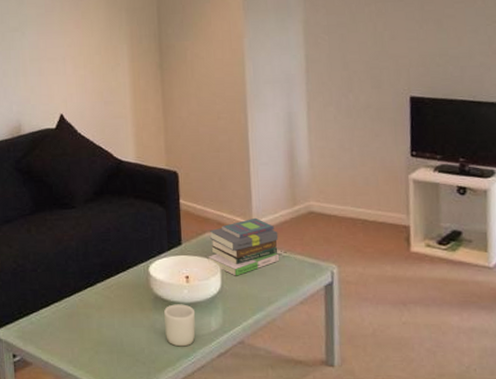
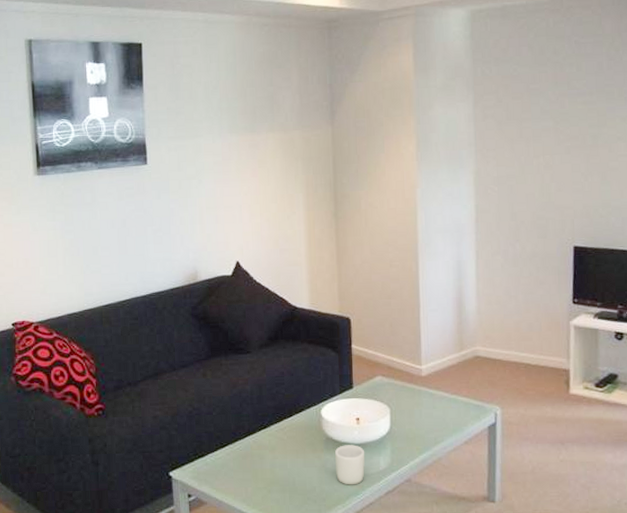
books: present [208,217,280,276] -> none [378,362,447,418]

